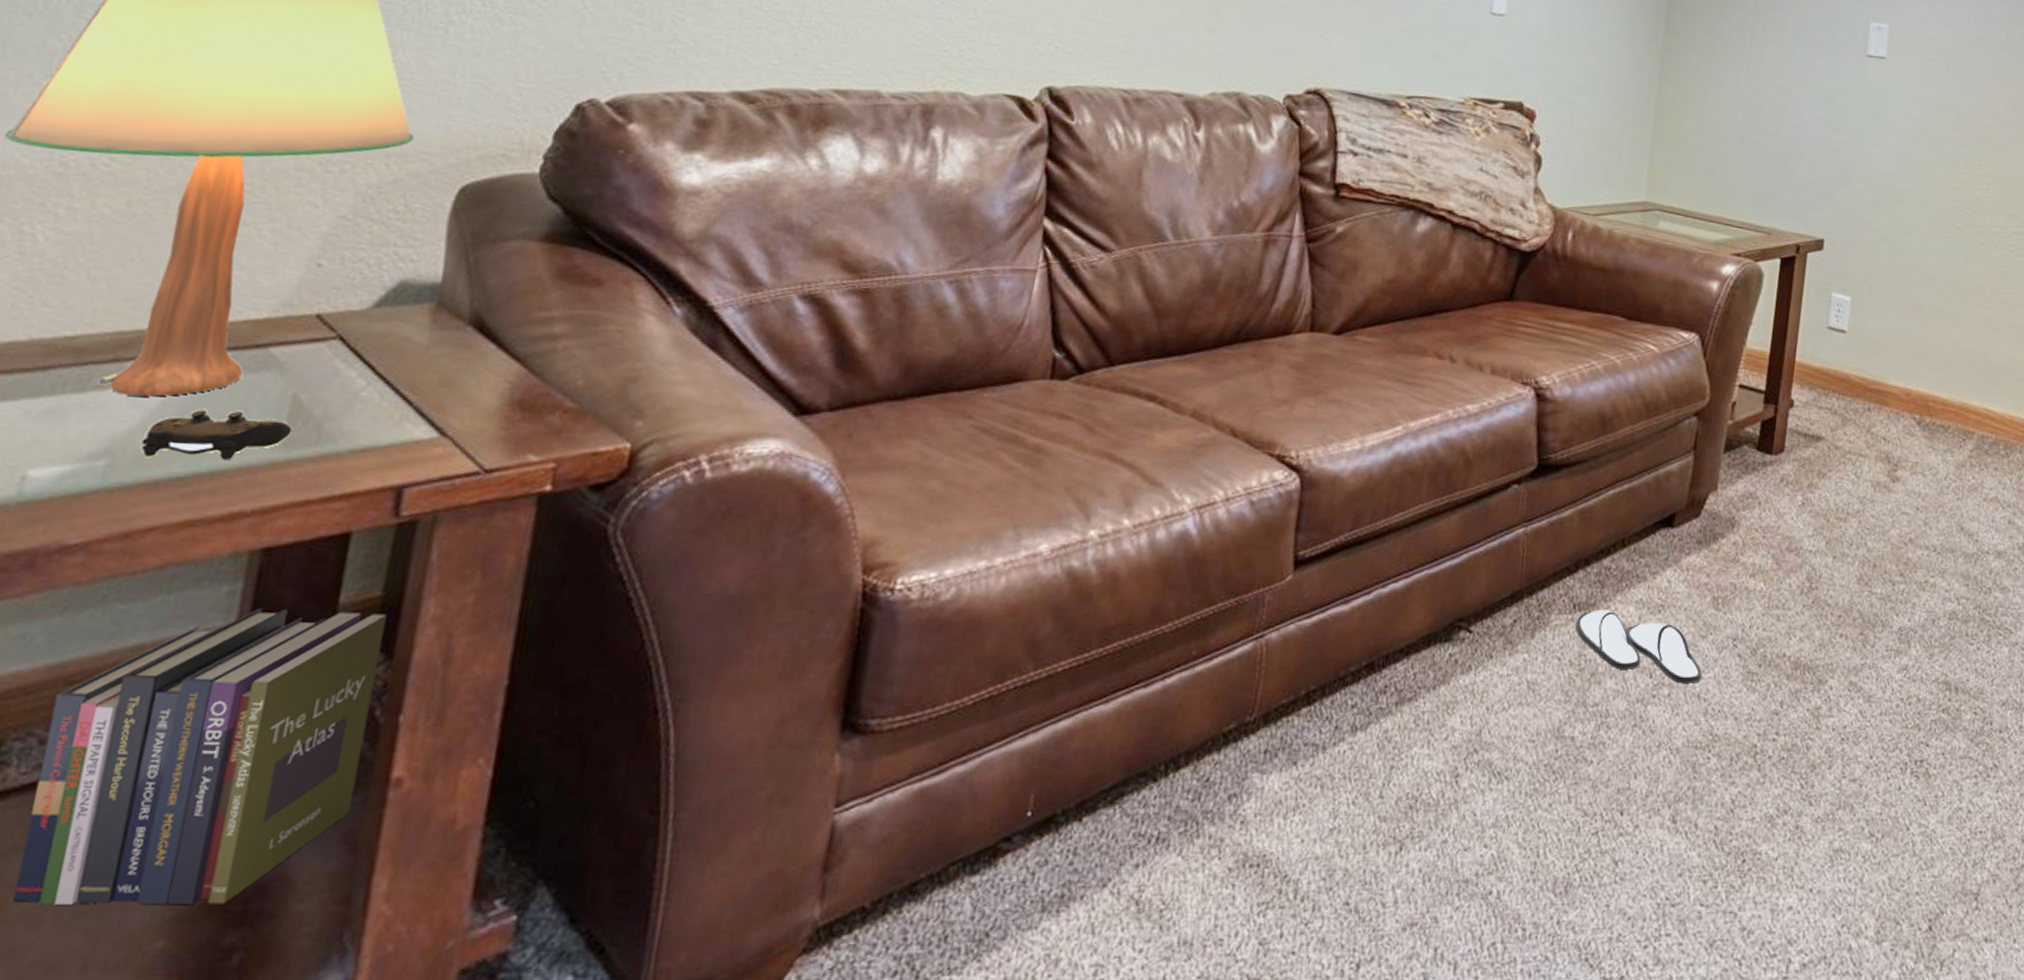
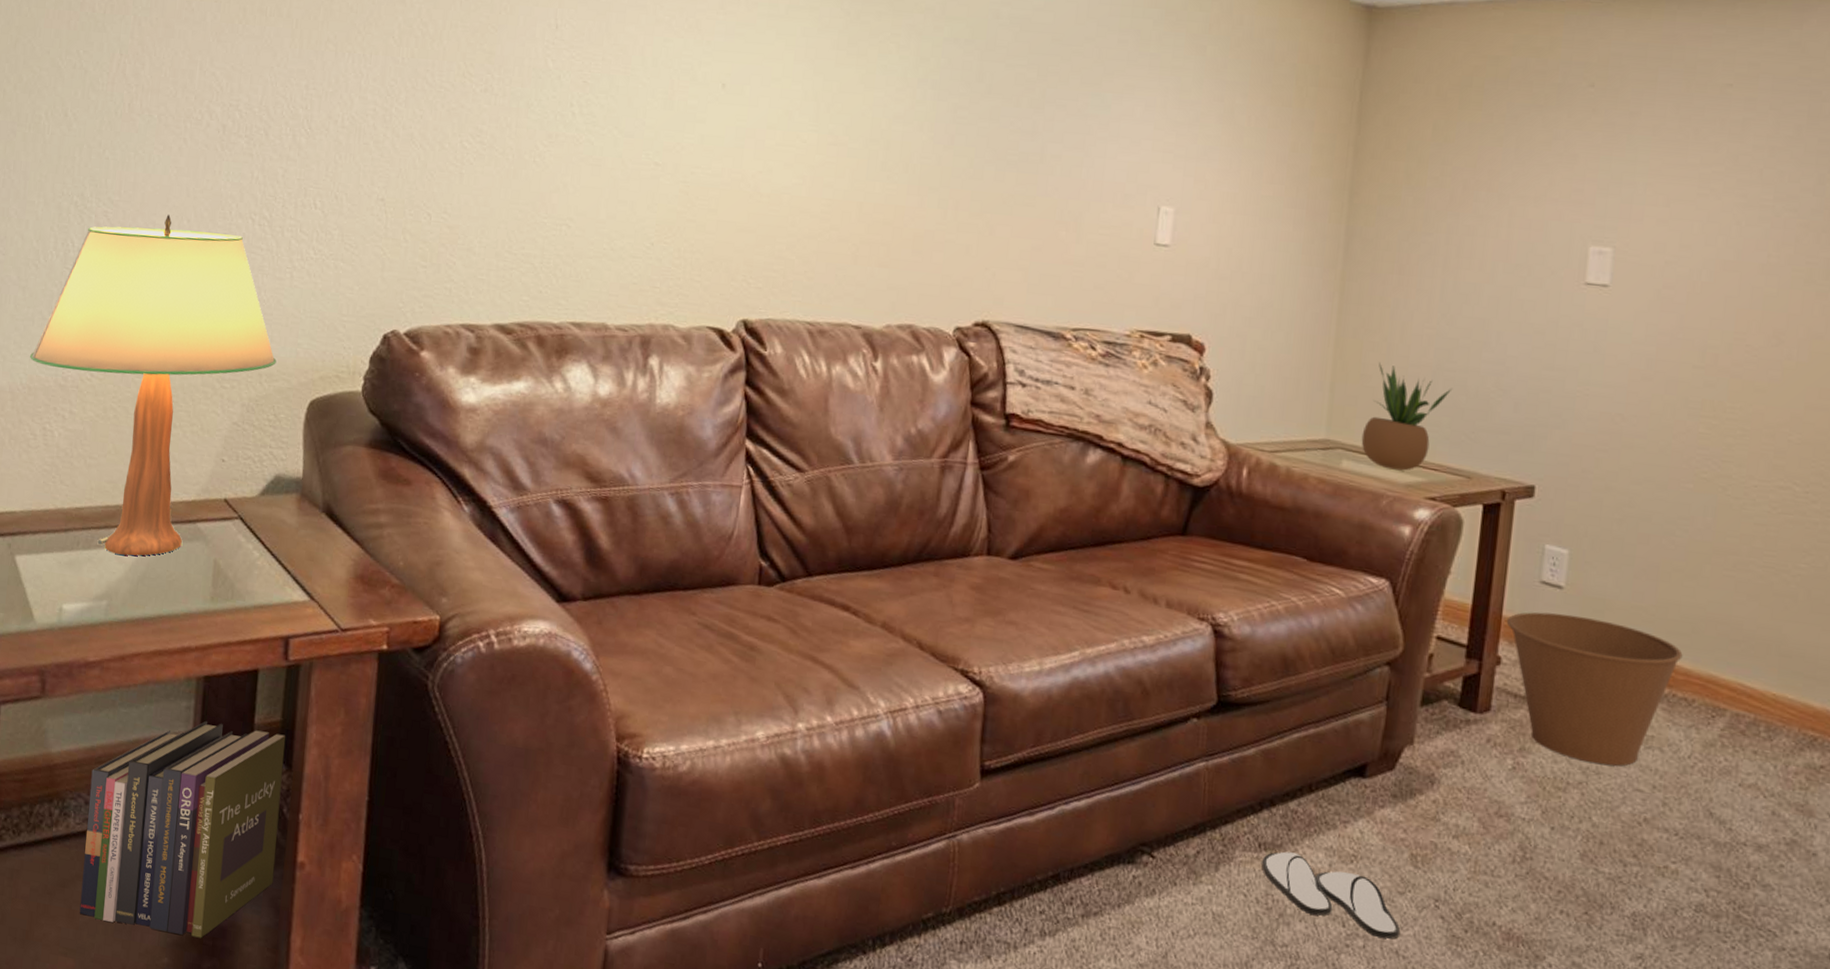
game controller: present [141,409,293,459] -> none [126,567,216,607]
potted plant: none [1676,128,1756,230] -> present [1361,363,1451,471]
basket: none [1798,355,1941,493] -> present [1506,612,1683,766]

